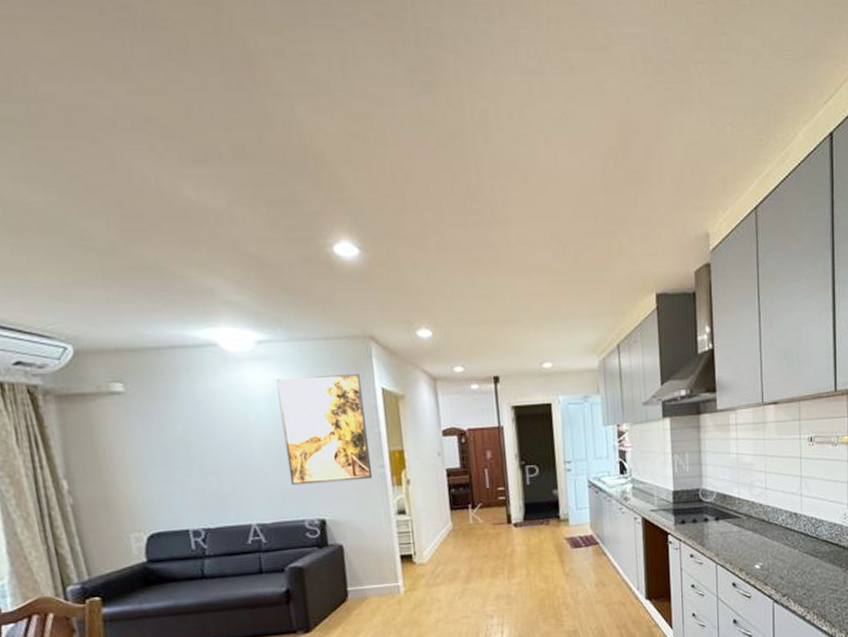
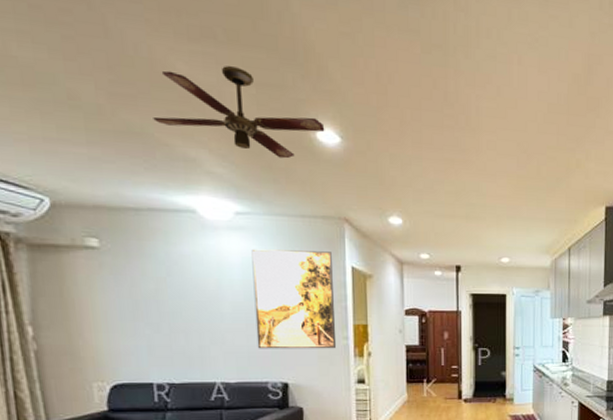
ceiling fan: none [166,186,342,279] -> present [153,66,325,159]

